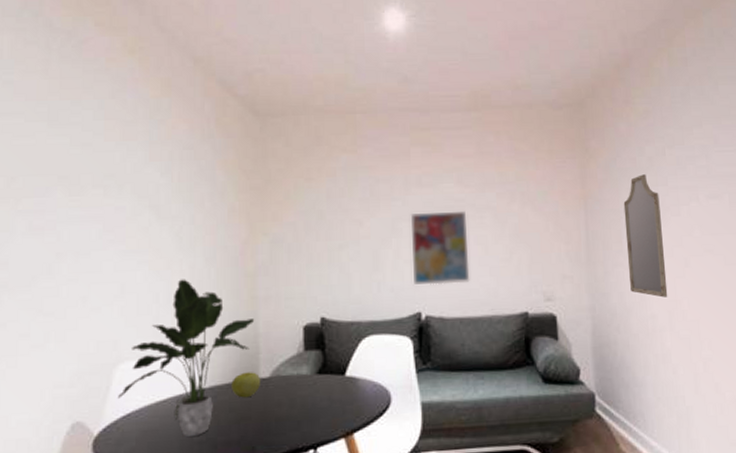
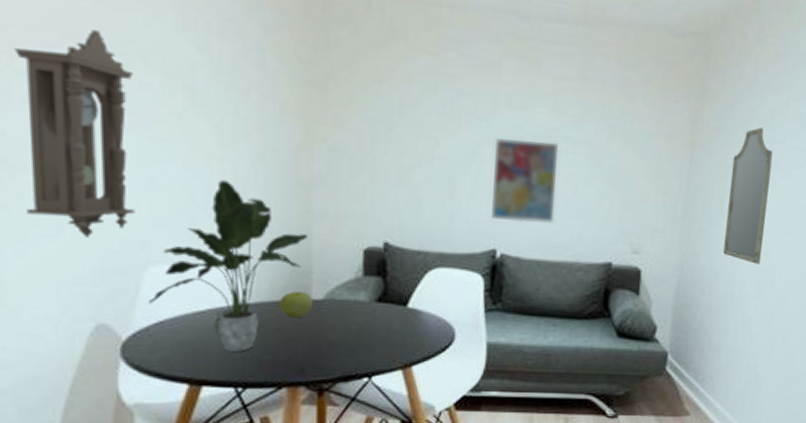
pendulum clock: none [19,171,110,344] -> present [14,30,135,238]

